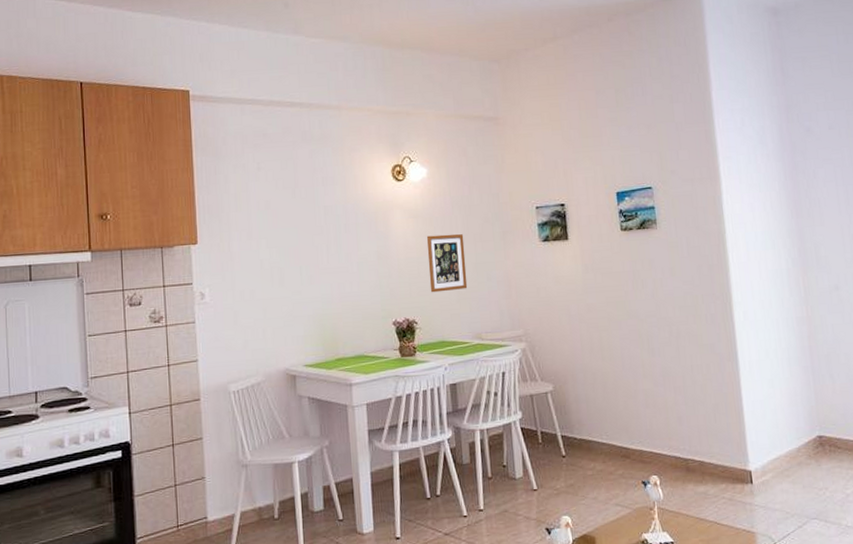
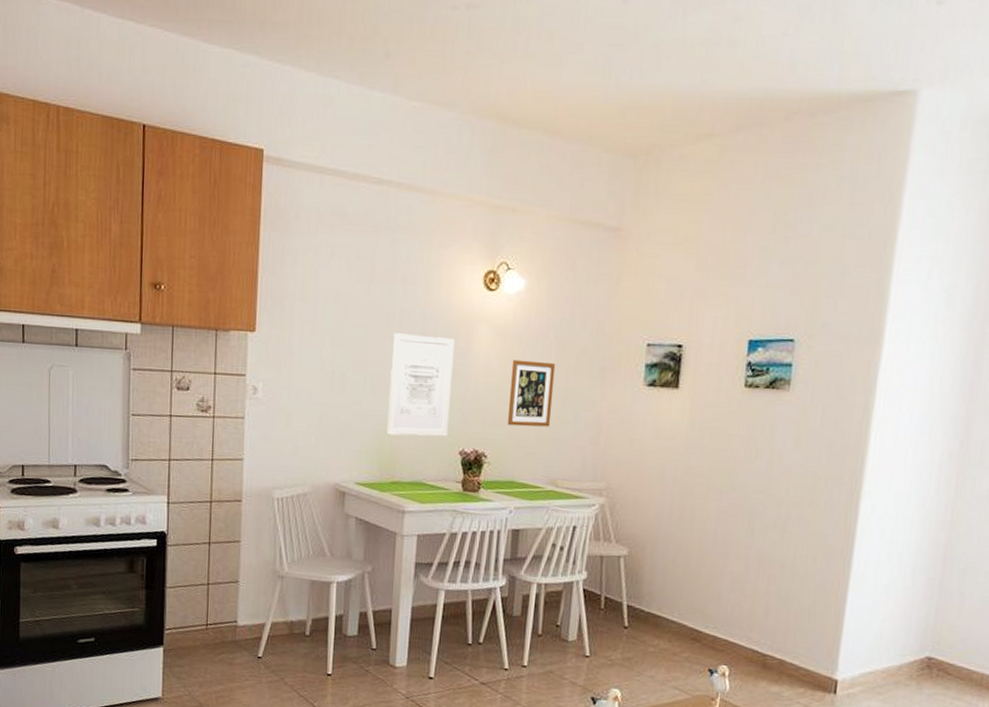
wall art: none [321,225,380,317] -> present [386,333,455,437]

